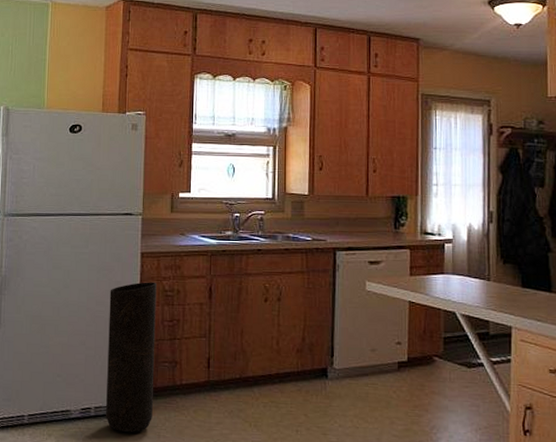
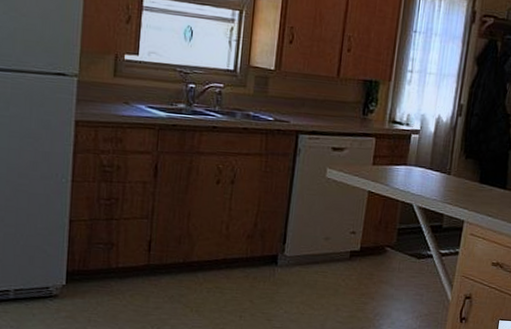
trash can: present [106,282,157,433] -> none [28,154,93,317]

